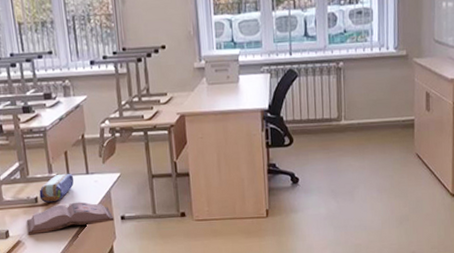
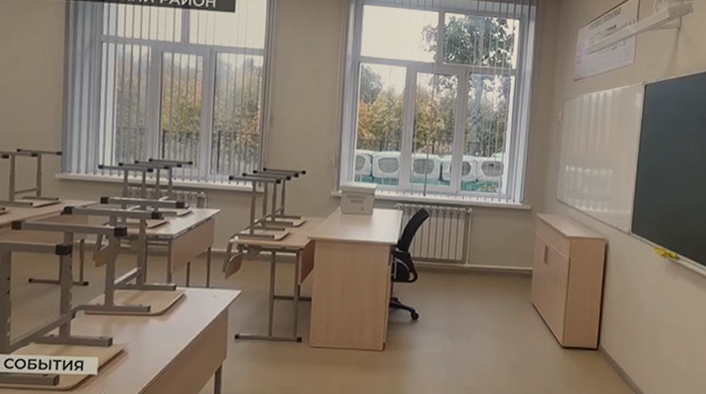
hardback book: present [26,201,114,235] -> none [133,315,228,346]
pencil case: present [39,173,74,203] -> none [153,285,192,313]

